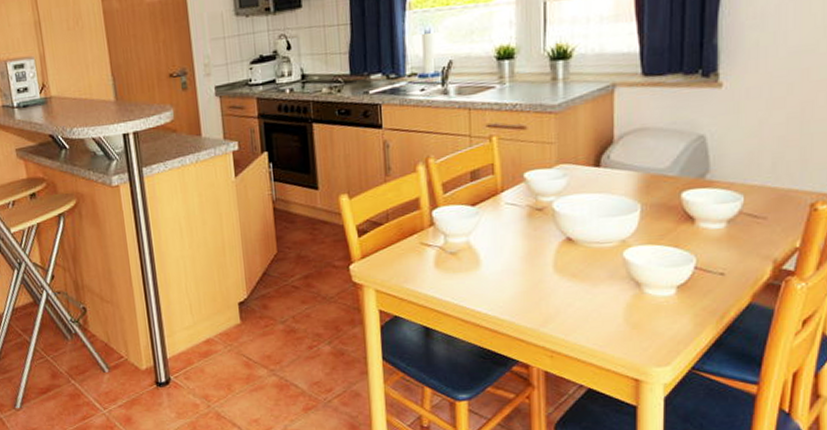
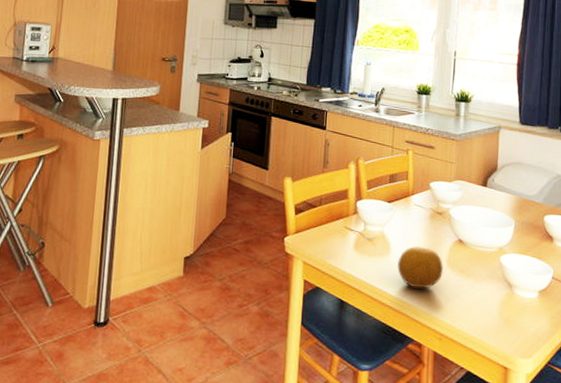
fruit: none [490,252,549,303] -> present [397,245,443,289]

